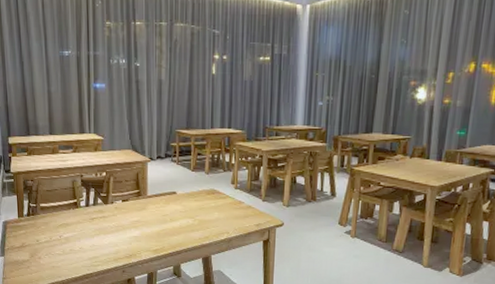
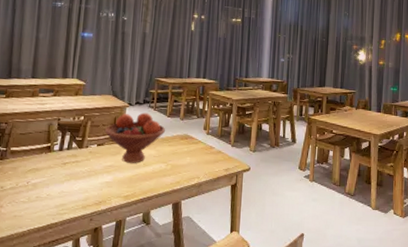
fruit bowl: none [127,167,191,219] -> present [104,112,166,163]

